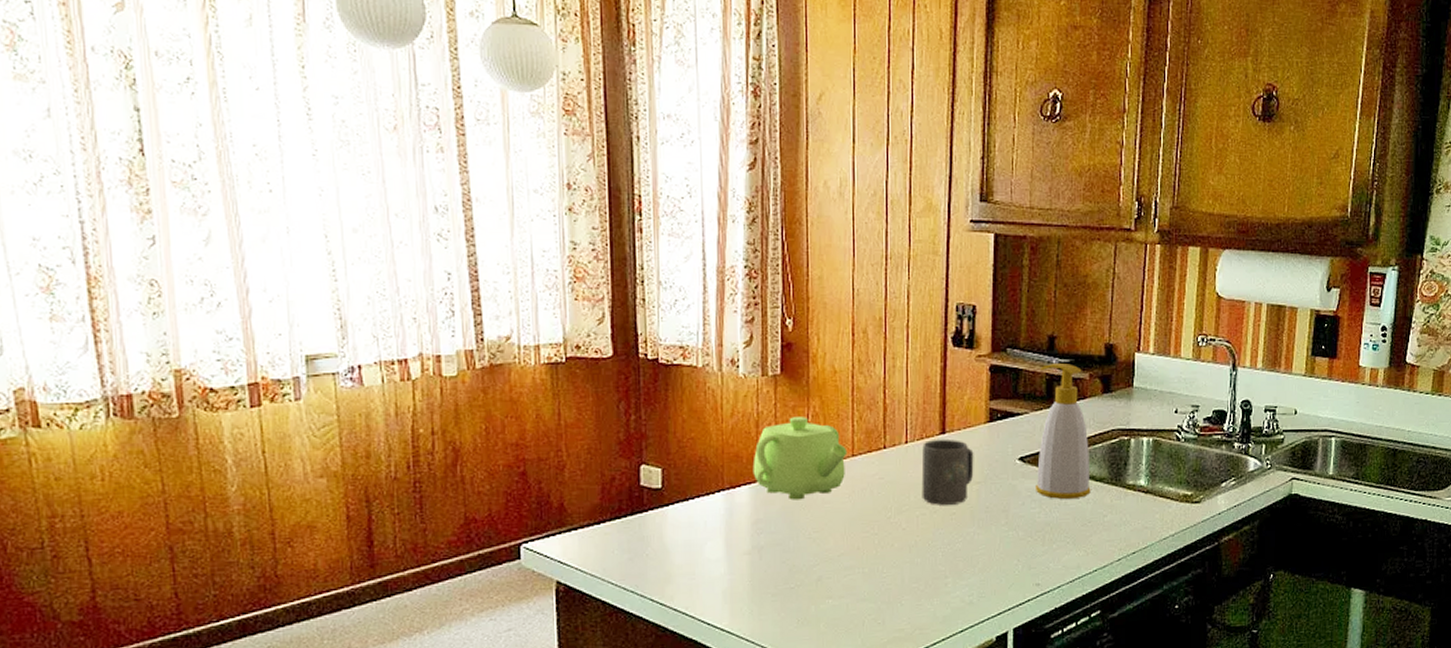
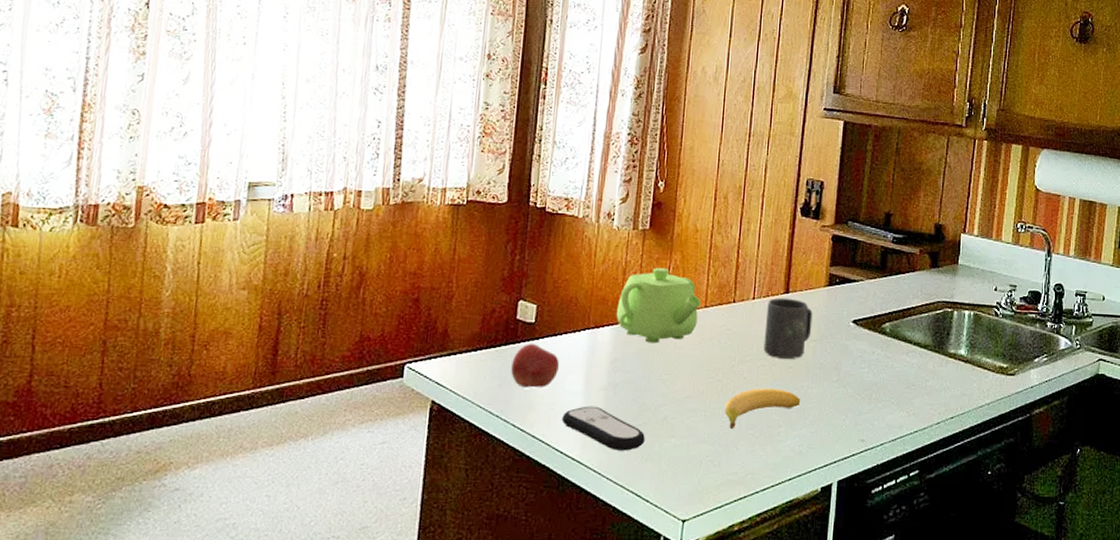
apple: none [641,511,695,559] -> present [511,344,559,389]
remote control: none [705,572,799,617] -> present [562,406,645,451]
banana: none [884,537,968,585] -> present [724,388,801,430]
soap bottle: present [1035,362,1091,500] -> none [865,237,916,363]

